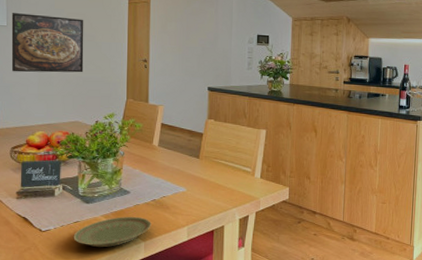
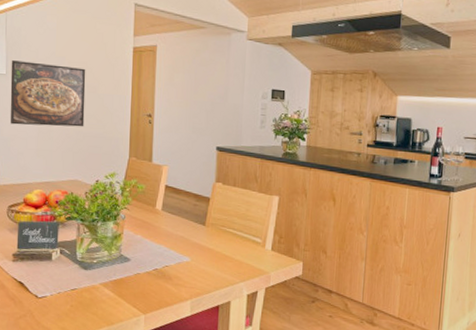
plate: present [73,216,151,248] -> none [70,286,153,319]

